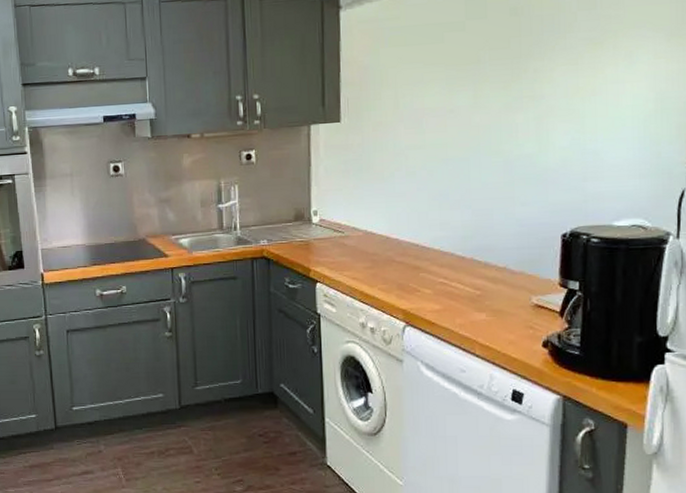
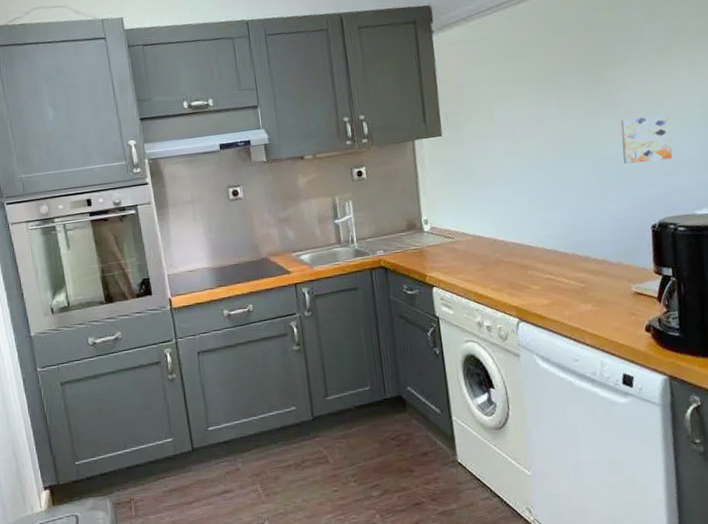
wall art: none [538,114,597,166] -> present [621,114,673,165]

